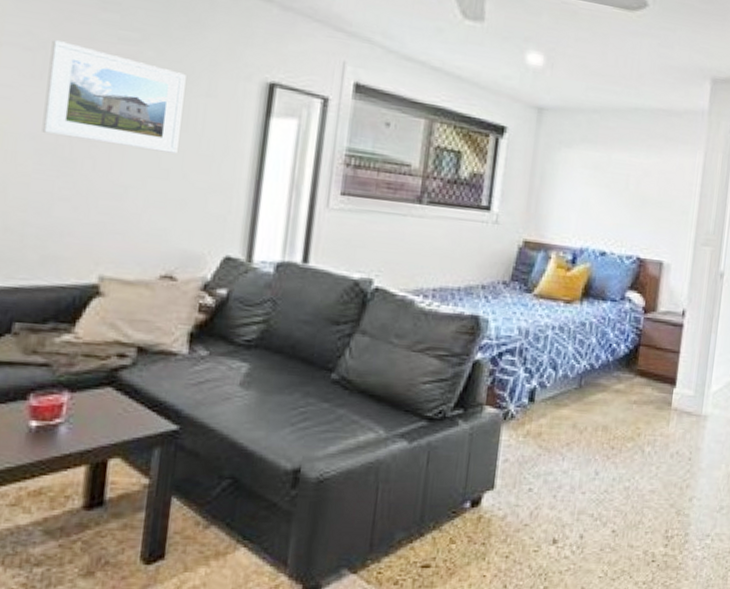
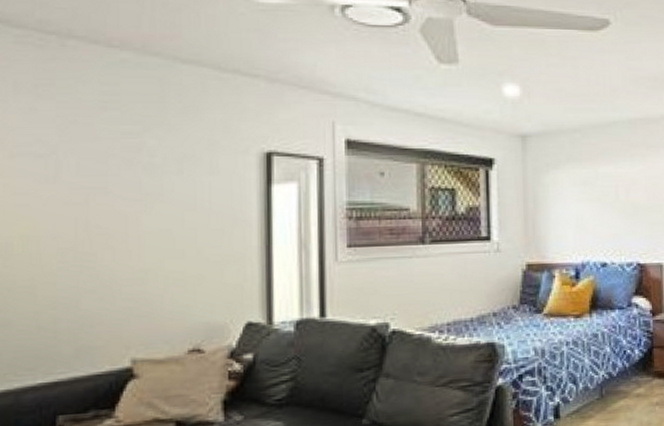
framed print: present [42,40,186,154] -> none [61,144,189,233]

